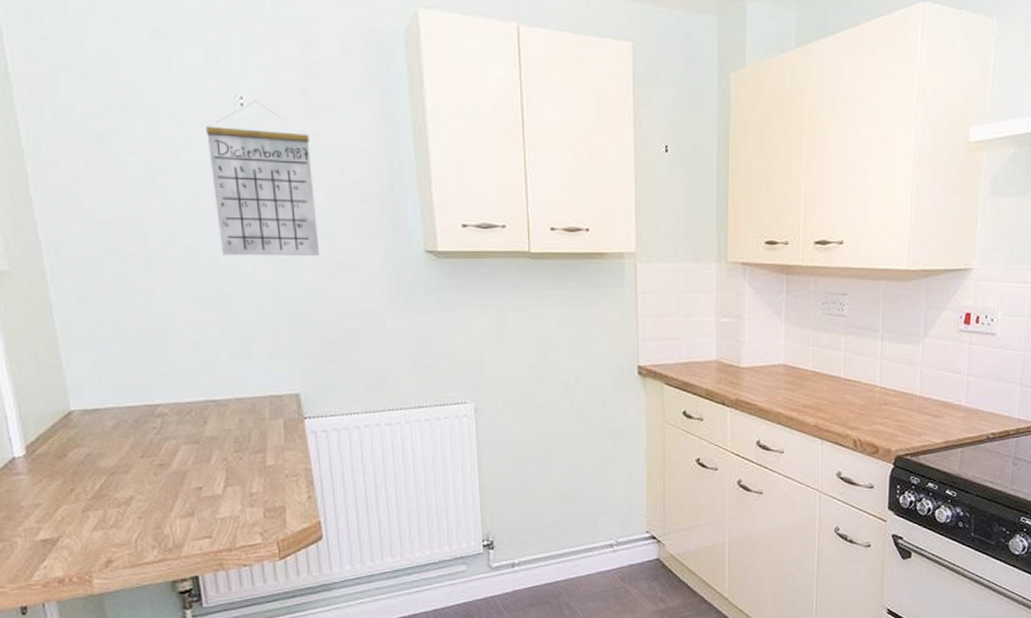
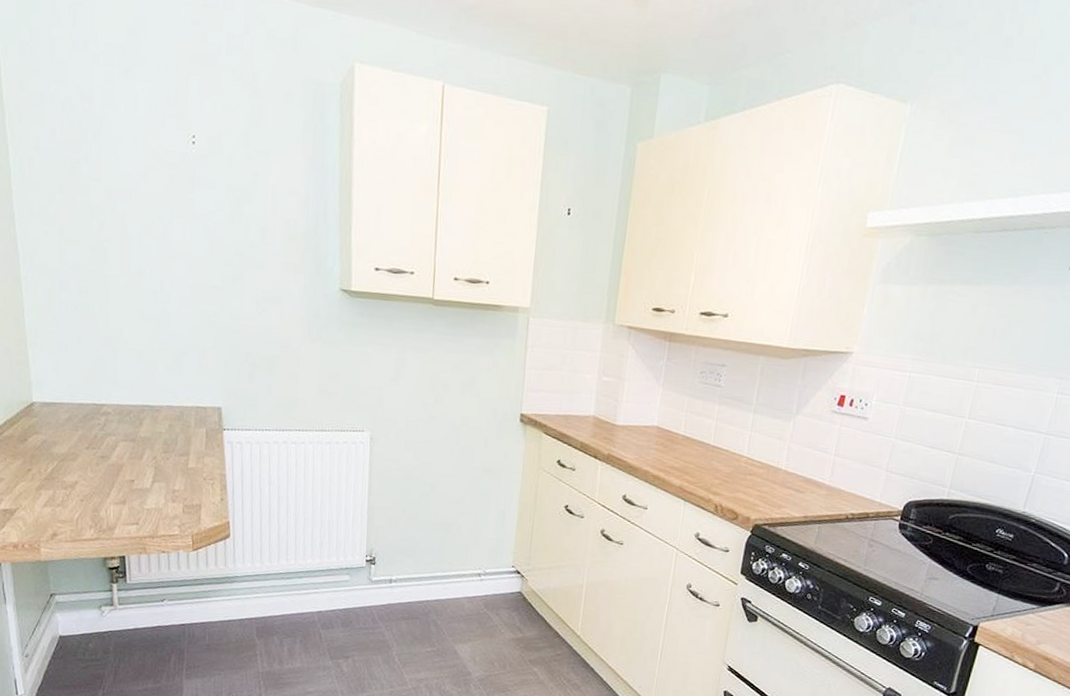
calendar: present [206,101,320,257] -> none [162,140,249,286]

